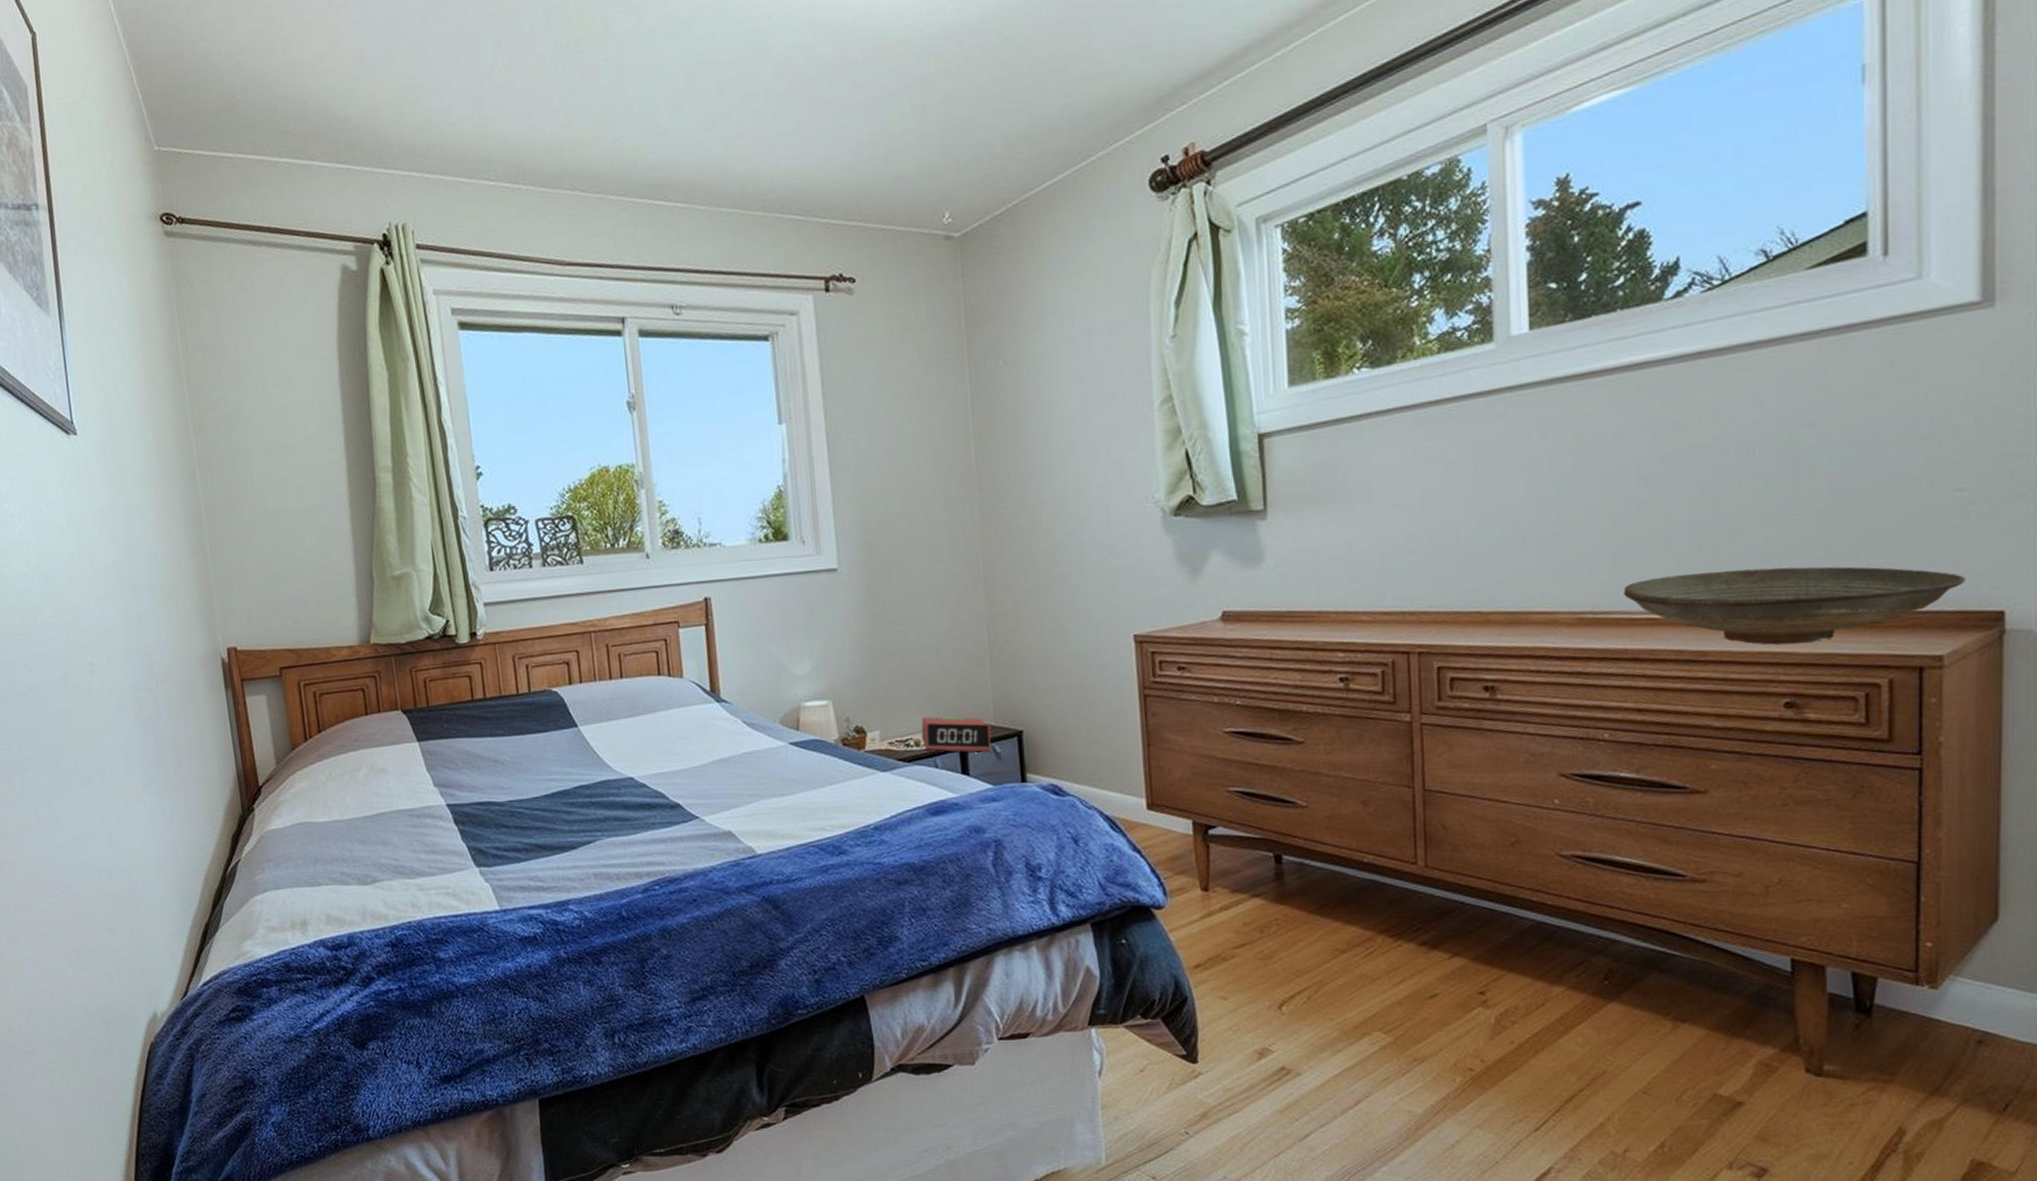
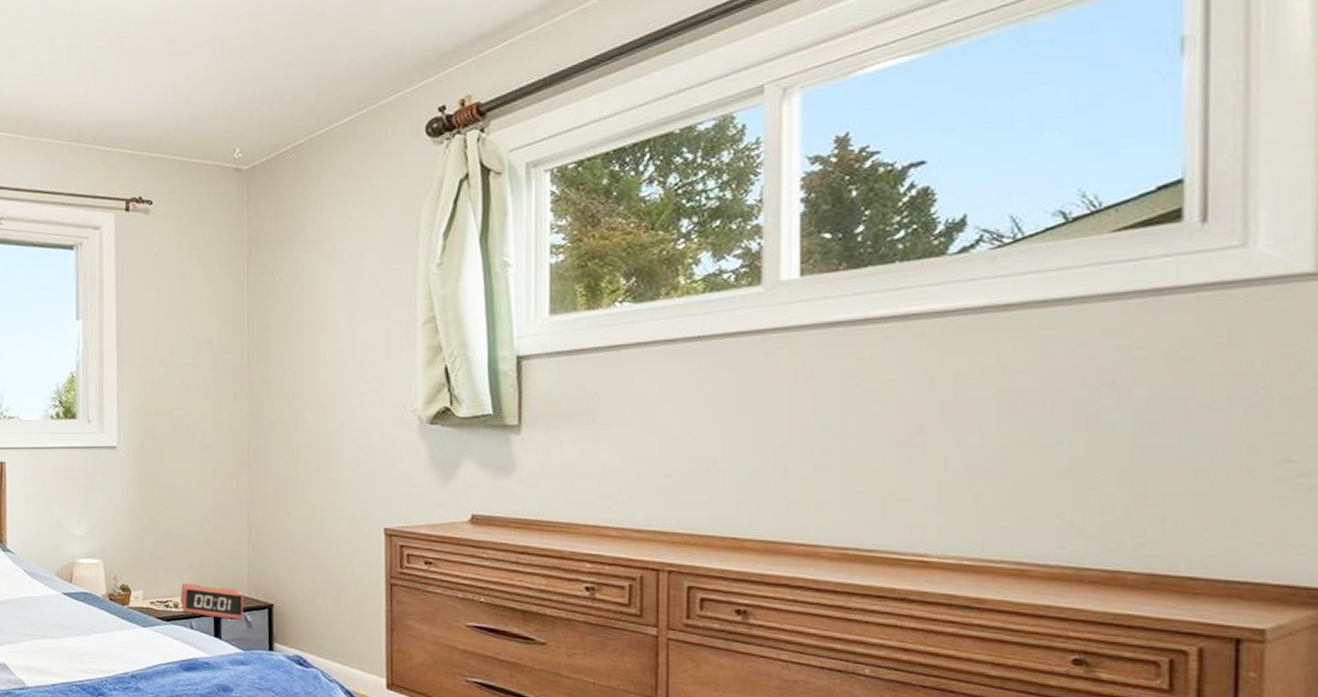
decorative bowl: present [1624,567,1967,645] -> none [893,520,1296,601]

